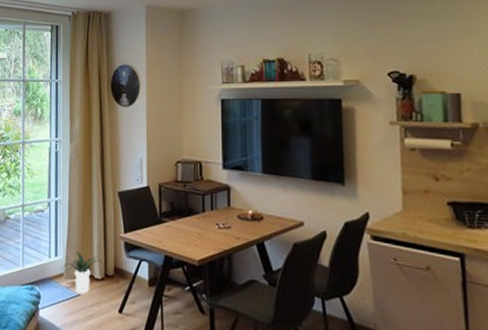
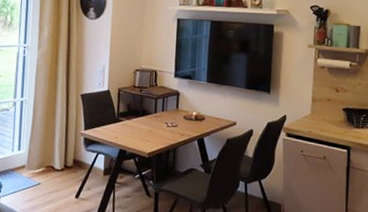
potted plant: present [62,251,103,295] -> none [24,146,63,183]

